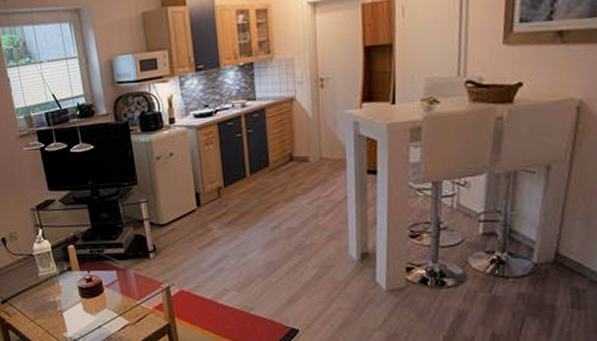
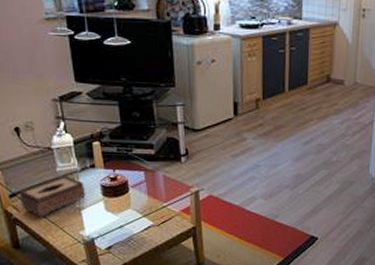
tissue box: none [9,280,66,321] -> present [19,176,86,217]

